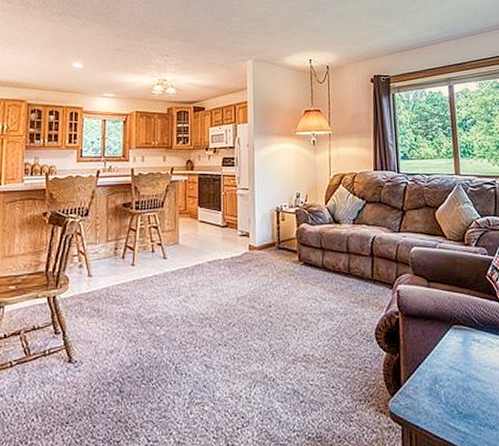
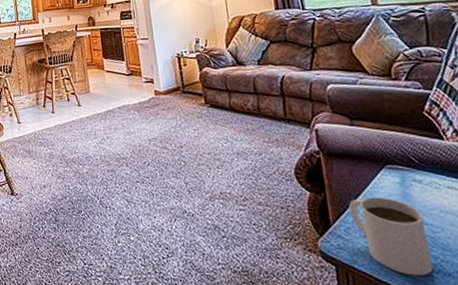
mug: none [418,356,481,431] -> present [348,197,433,276]

